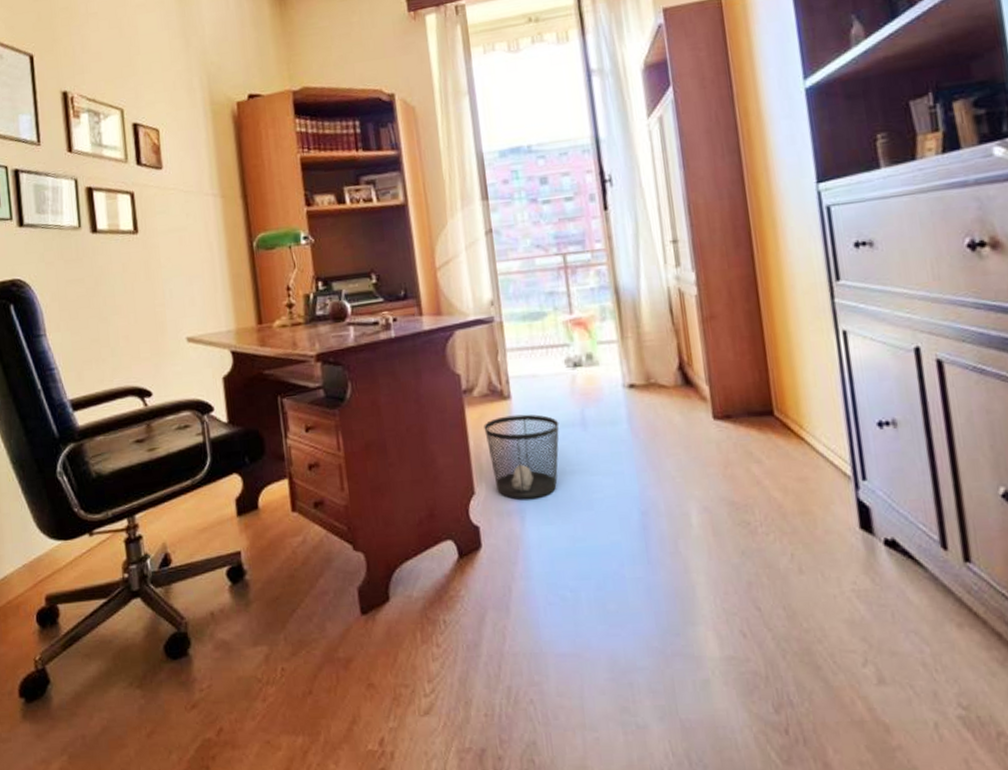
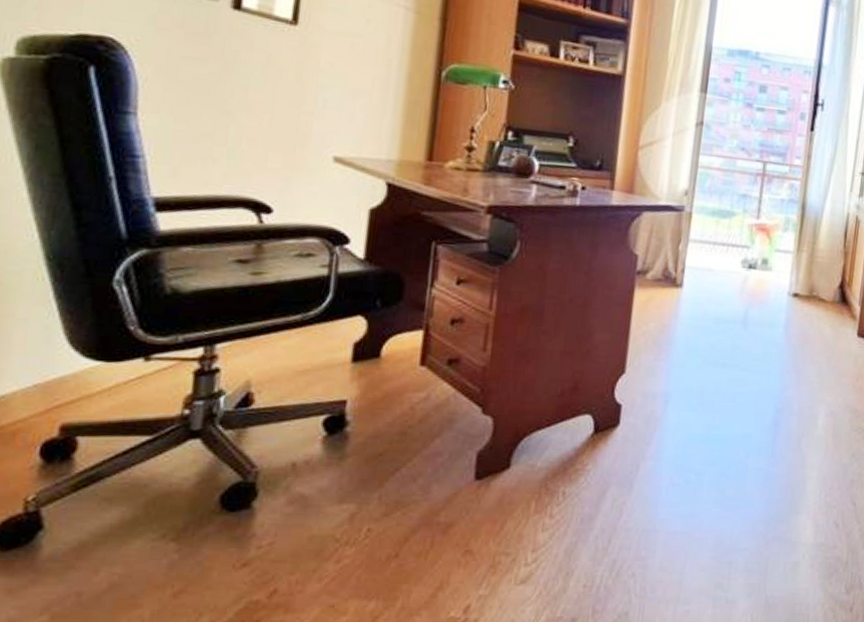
waste bin: present [484,414,559,499] -> none [647,303,723,385]

